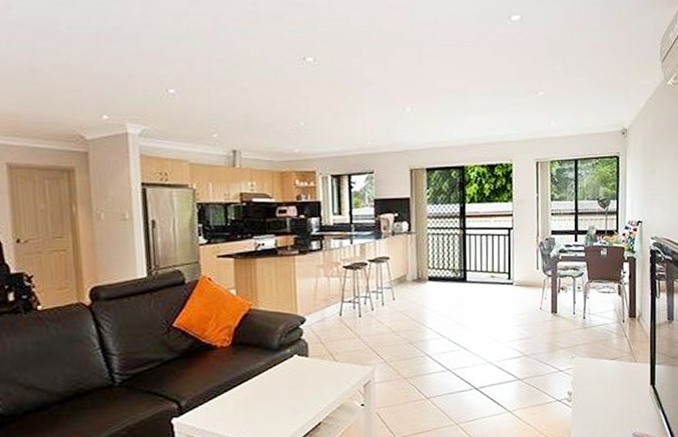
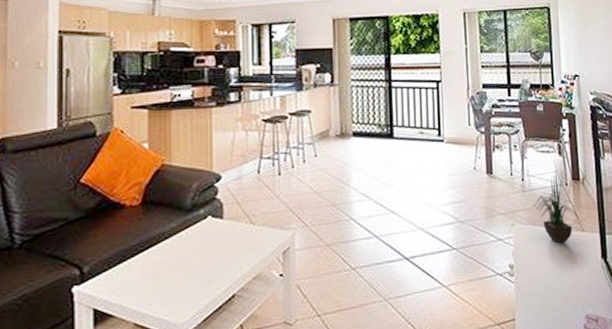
potted plant: none [592,312,632,373] -> present [533,174,578,243]

